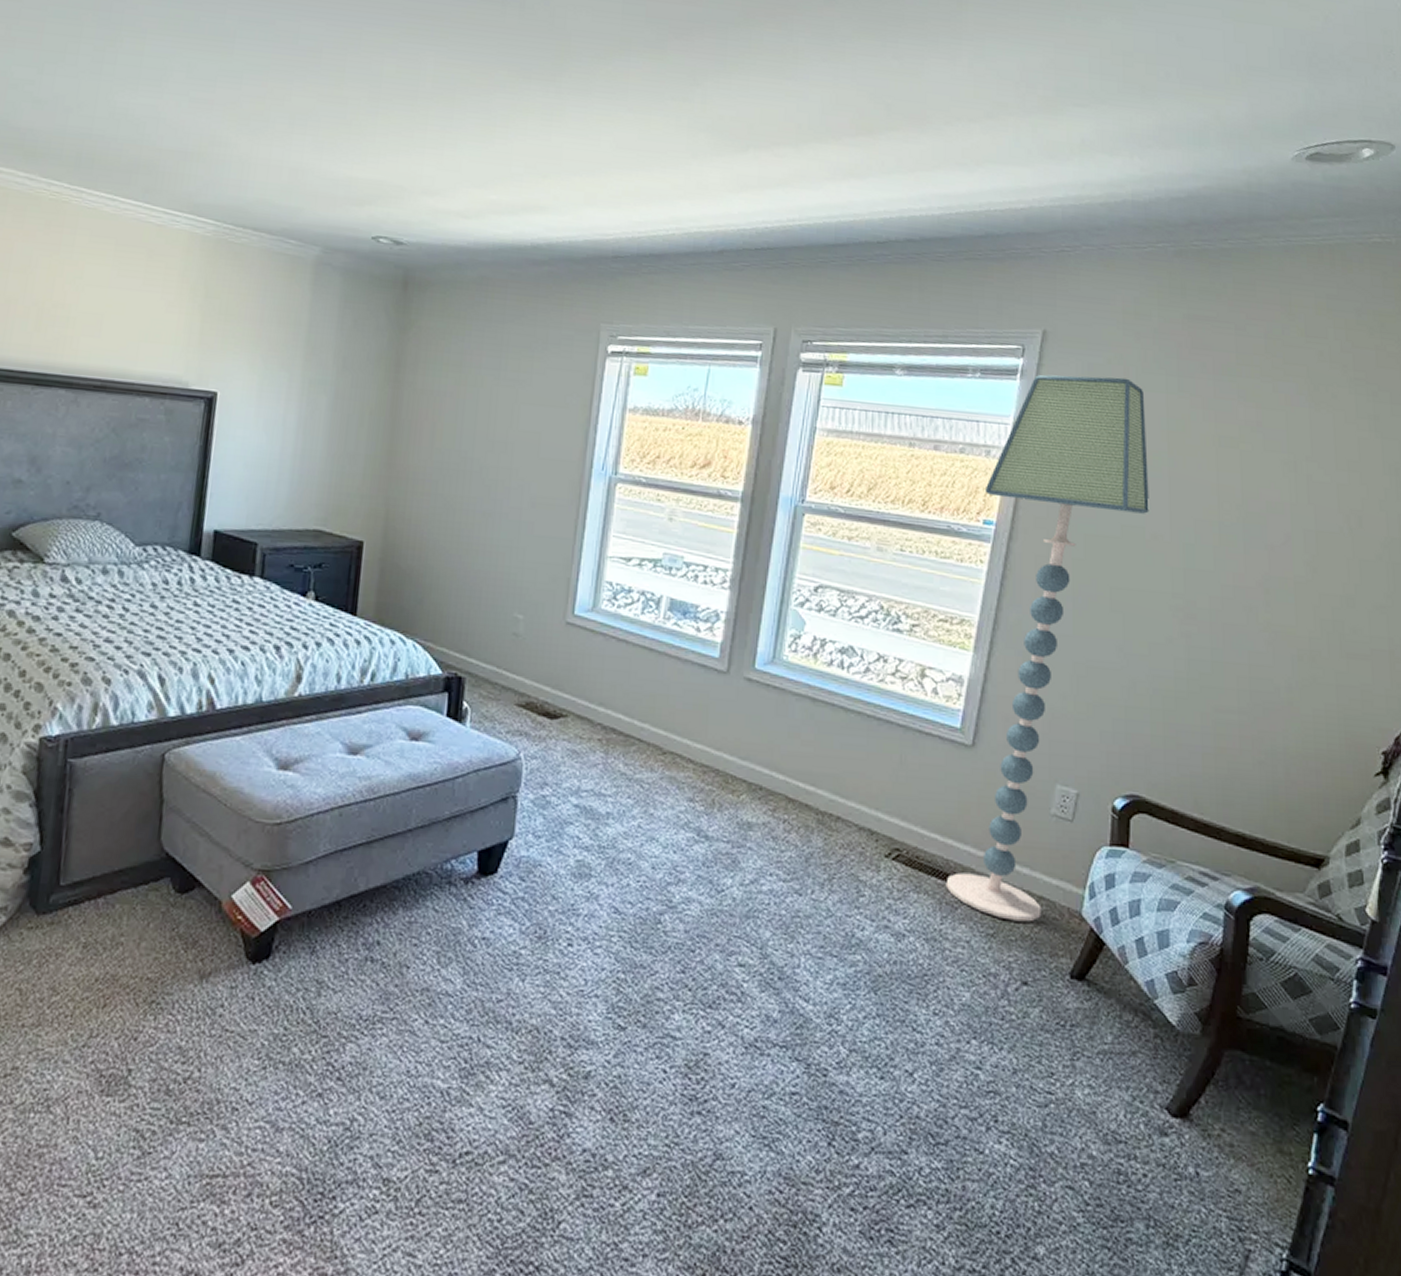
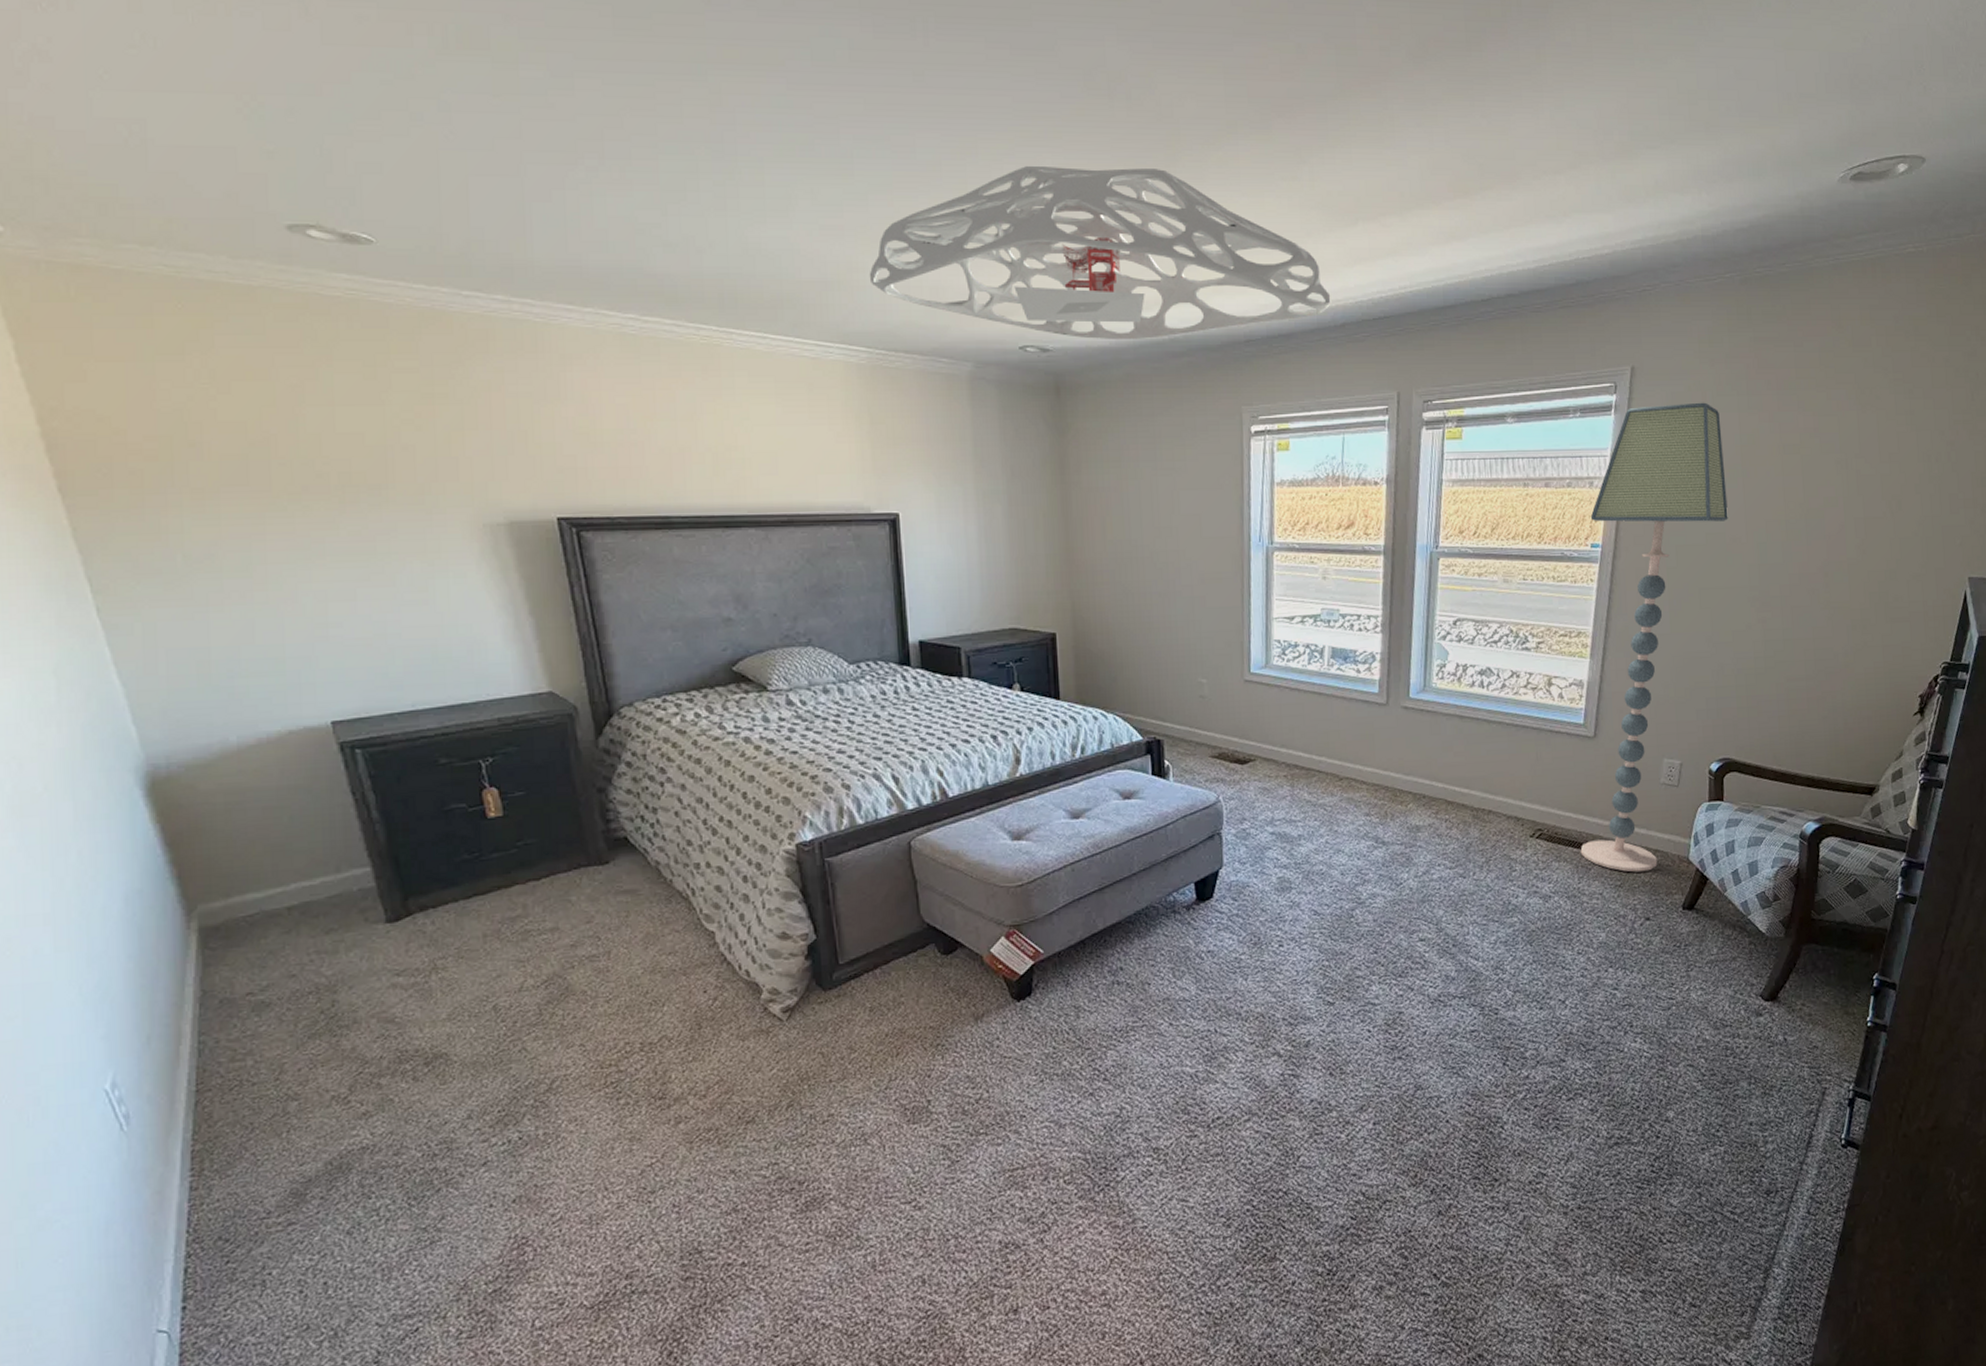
ceiling light: none [230,61,711,244] -> present [869,166,1331,340]

